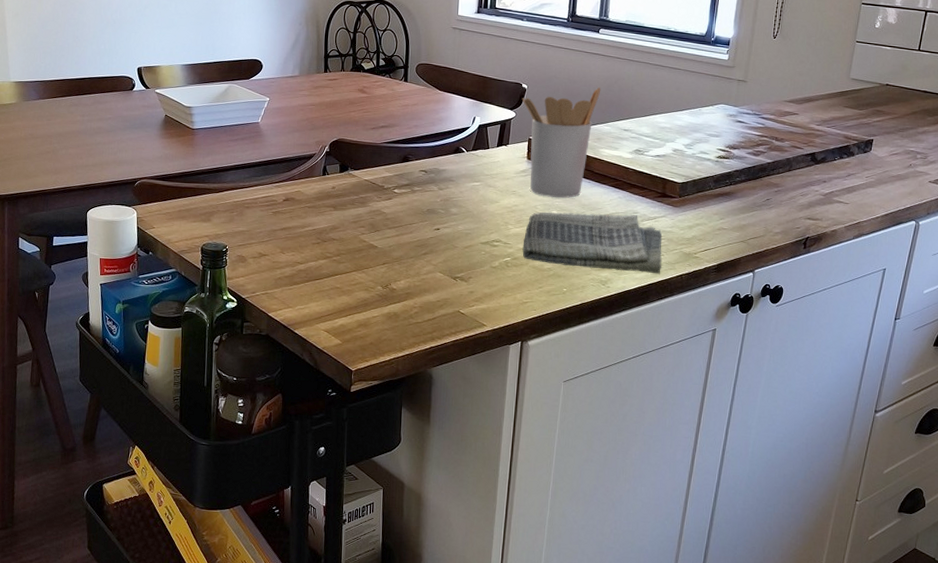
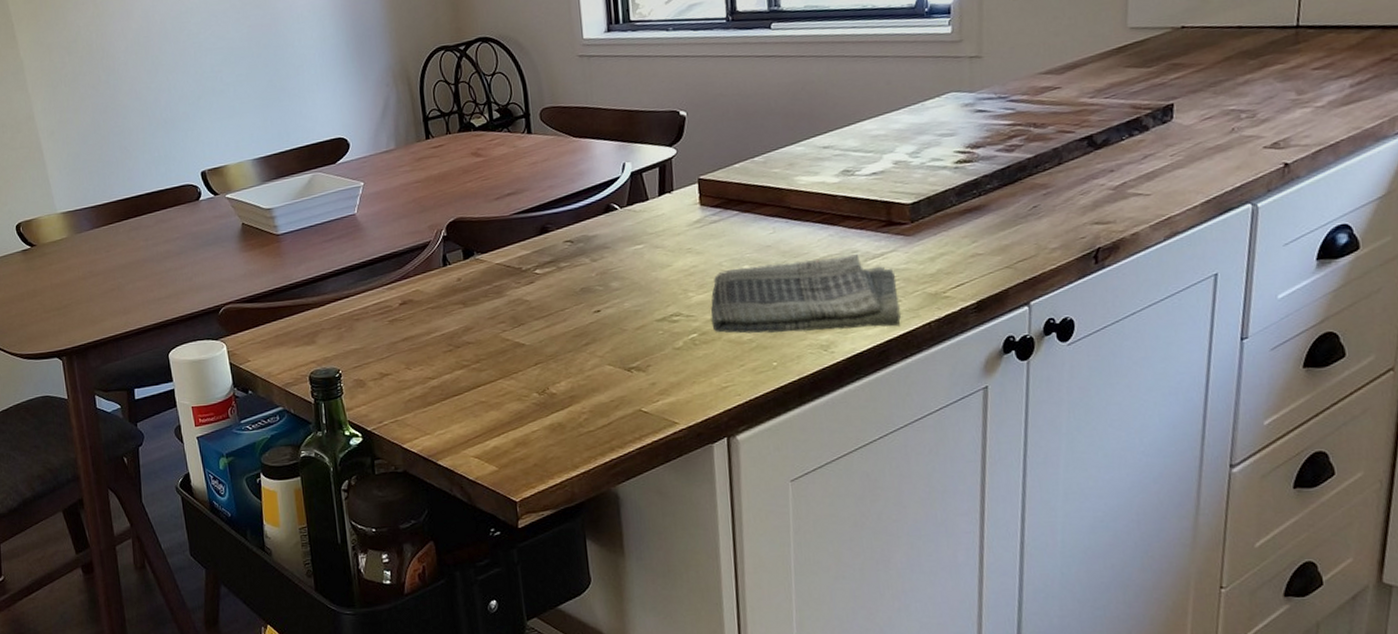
utensil holder: present [521,86,601,198] -> none [681,97,785,249]

